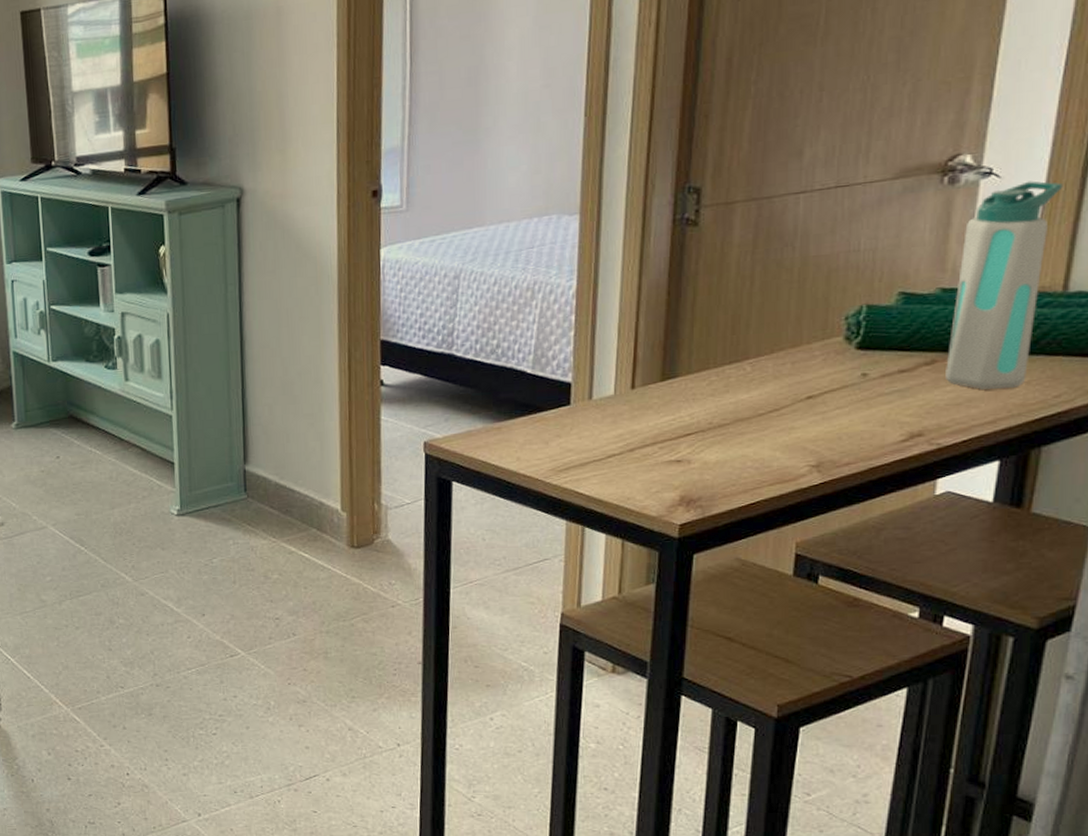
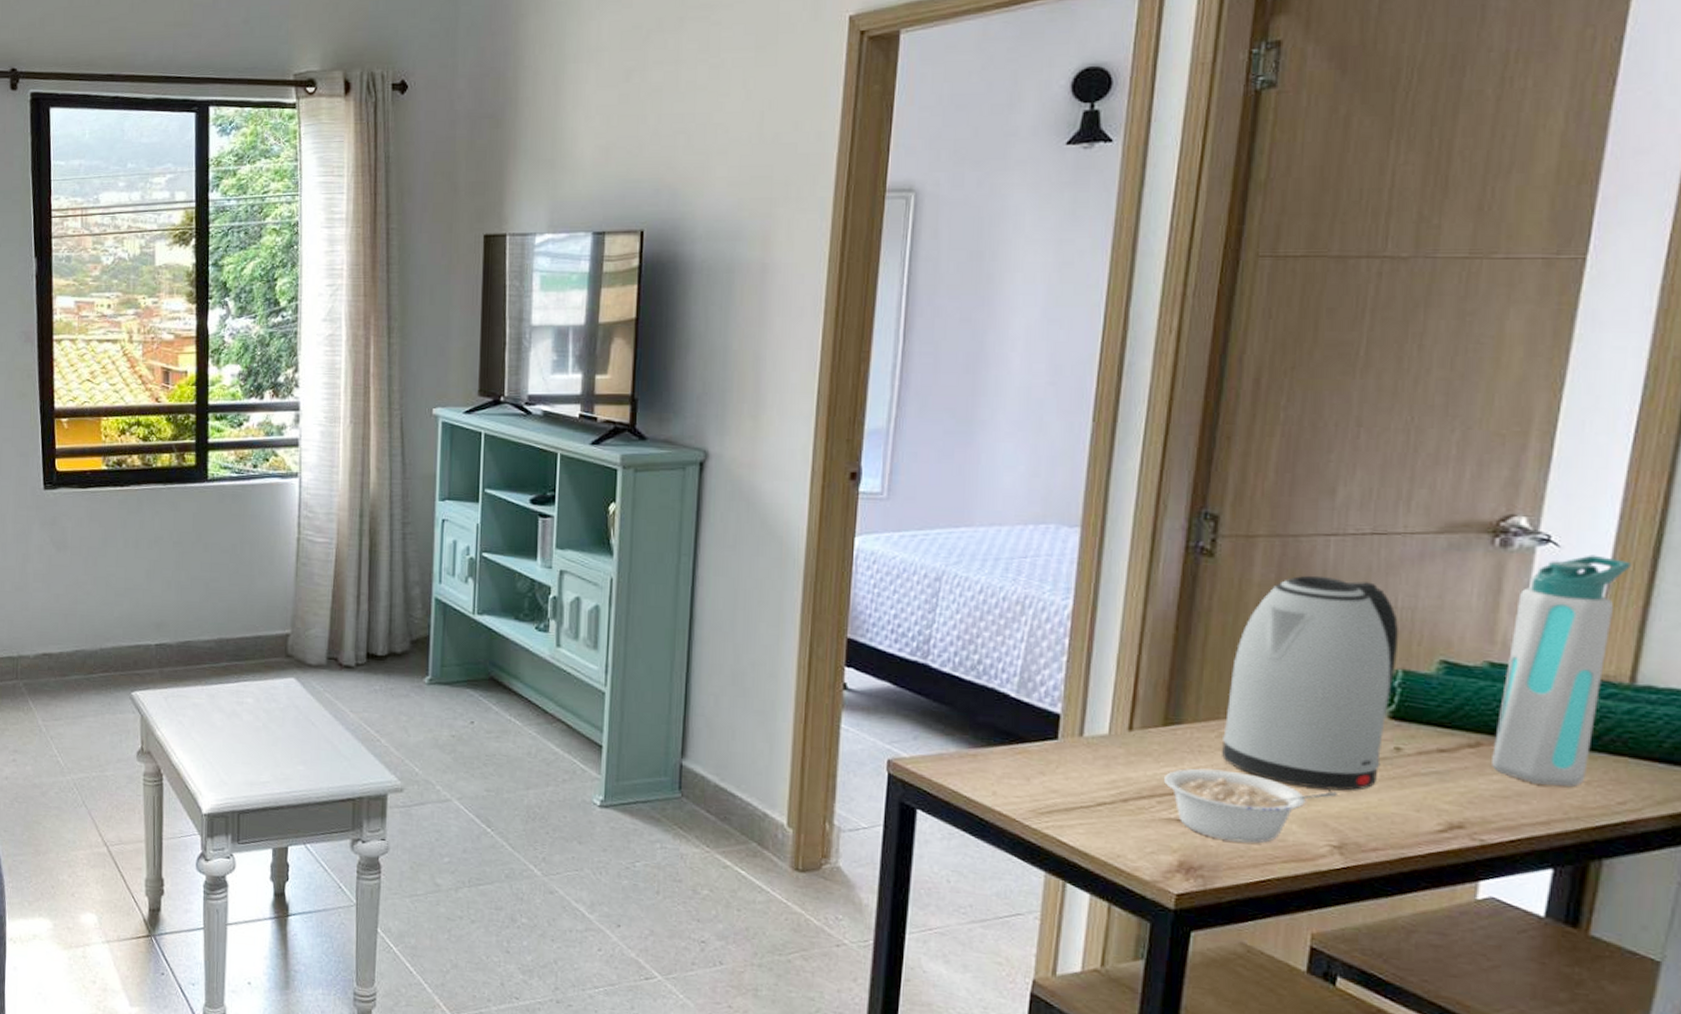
legume: none [663,412,814,473] -> present [1163,768,1337,844]
kettle: none [713,230,861,419] -> present [1222,575,1398,791]

